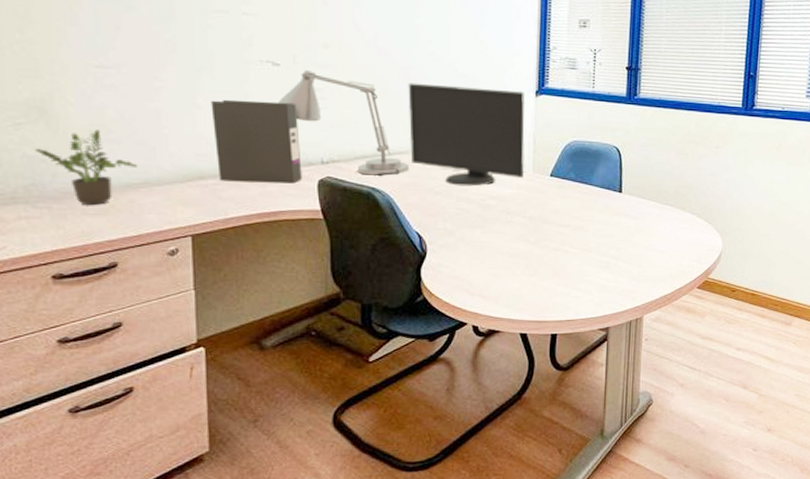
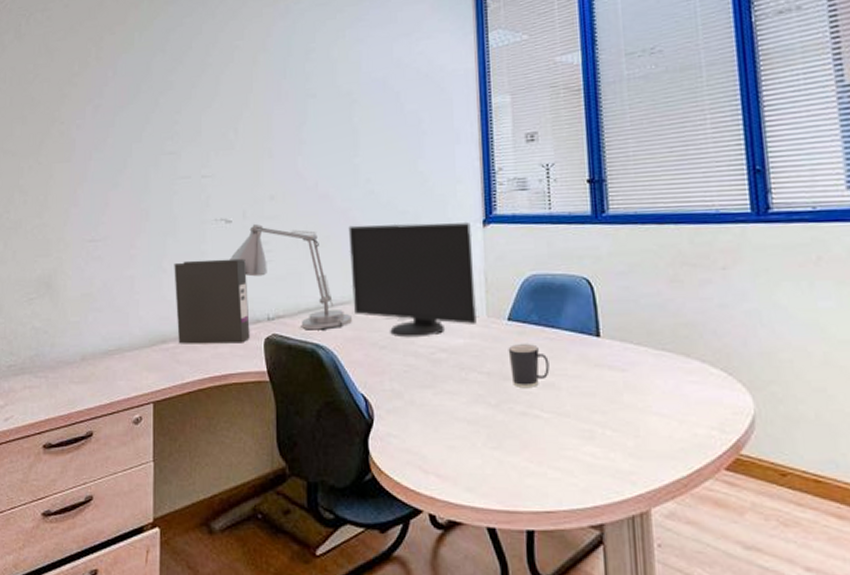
potted plant: present [34,129,137,205] -> none [40,299,114,373]
mug: none [548,196,581,230] -> present [508,344,550,389]

